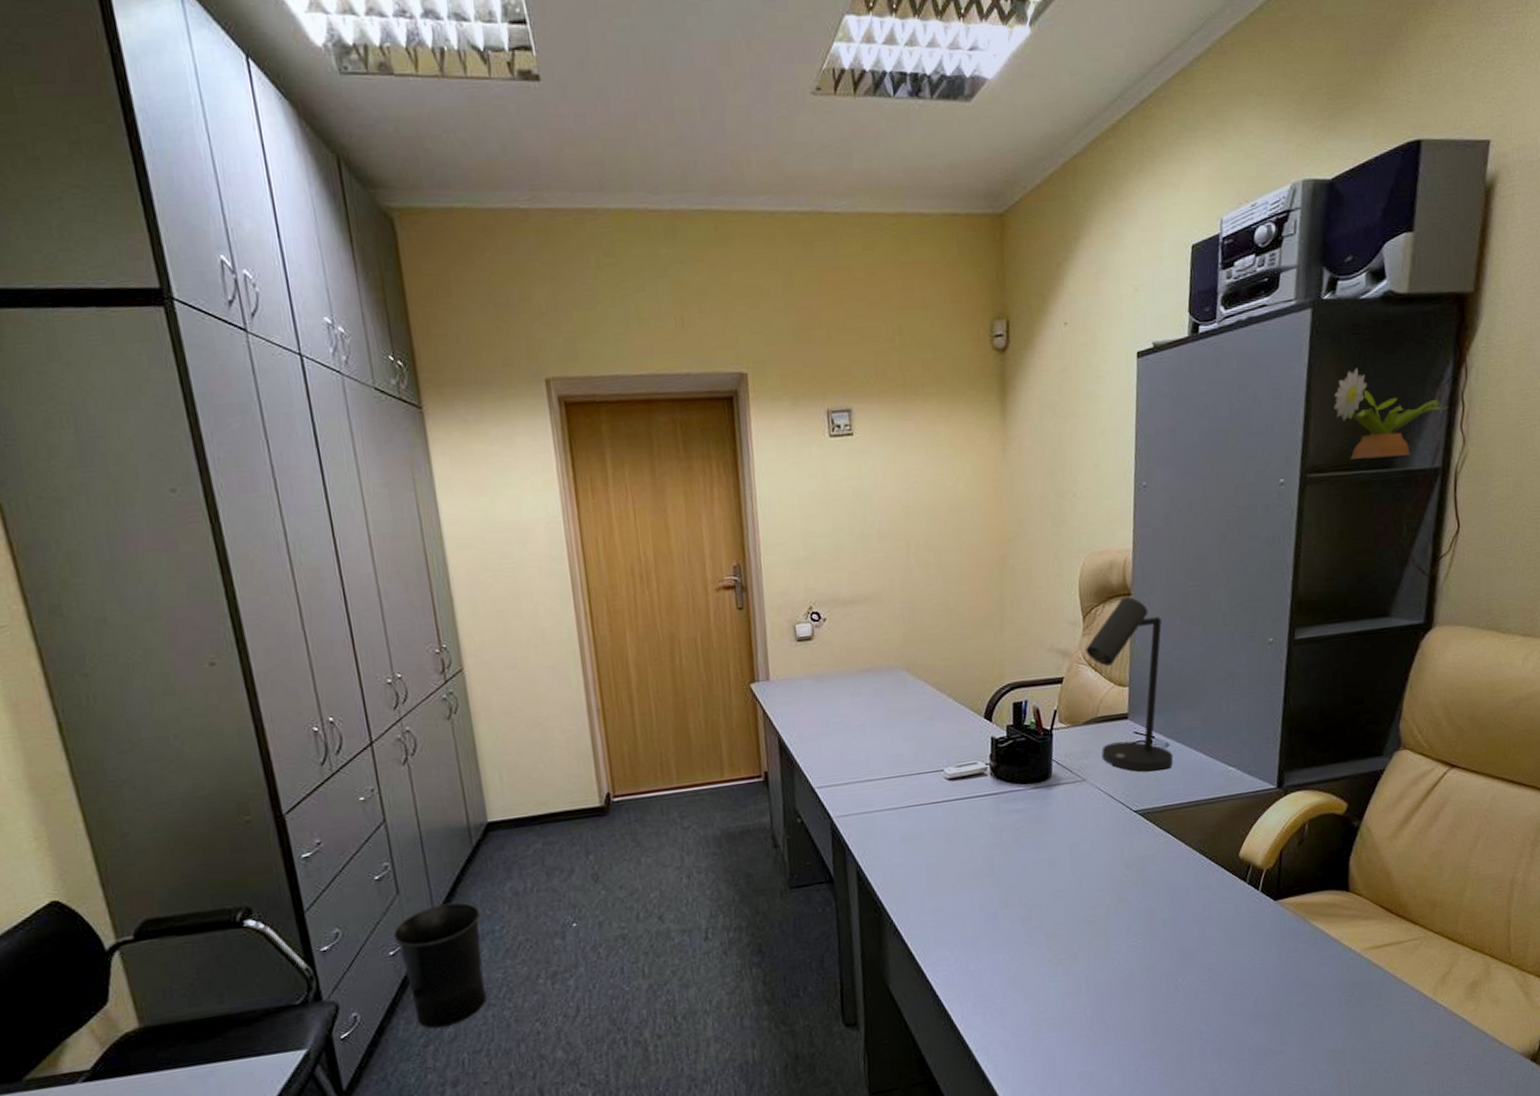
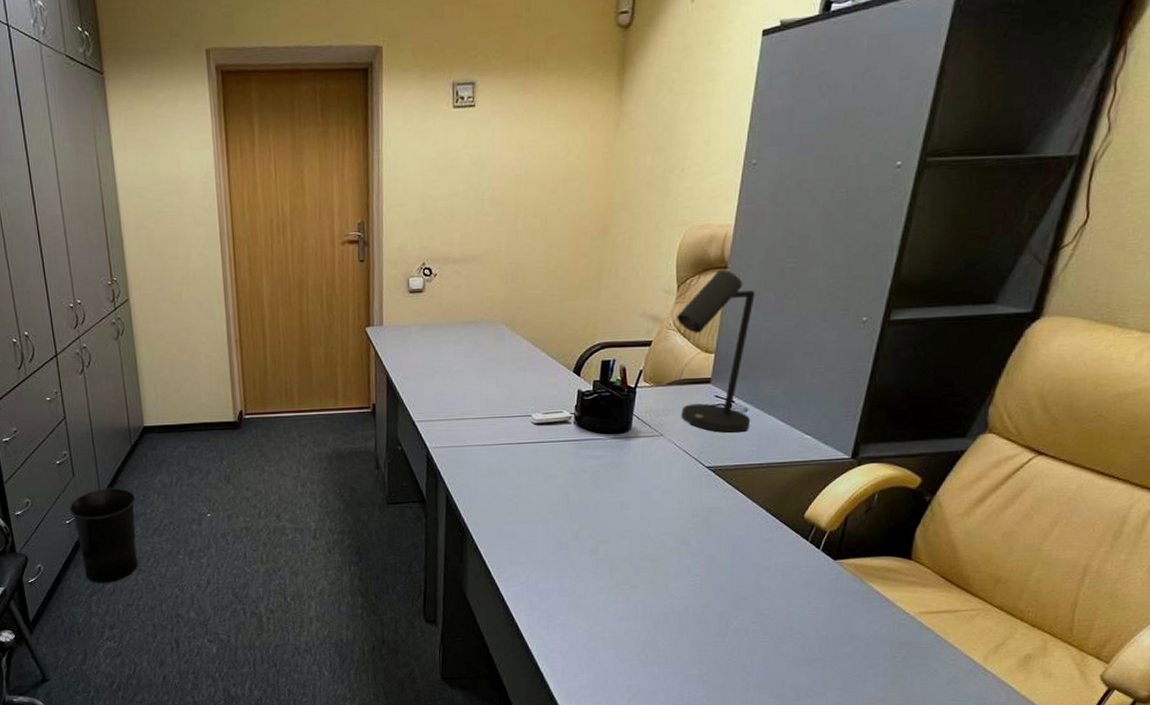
decorative plant: present [1334,367,1448,461] -> none [967,48,1097,145]

